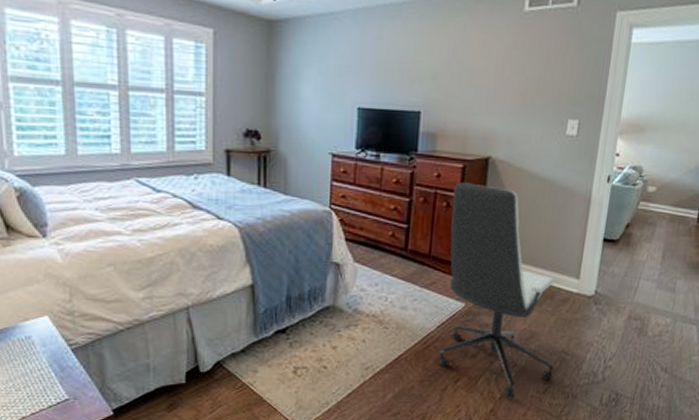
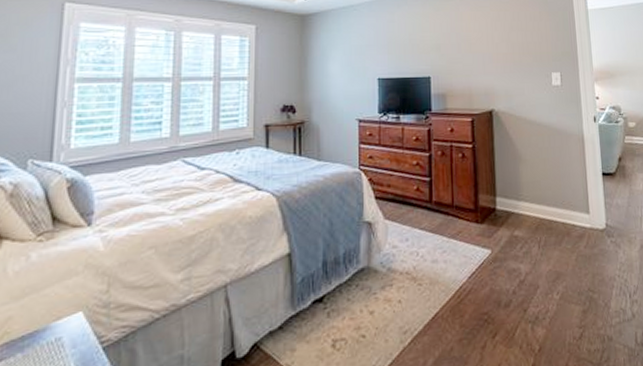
office chair: present [438,182,556,399] -> none [466,134,586,350]

